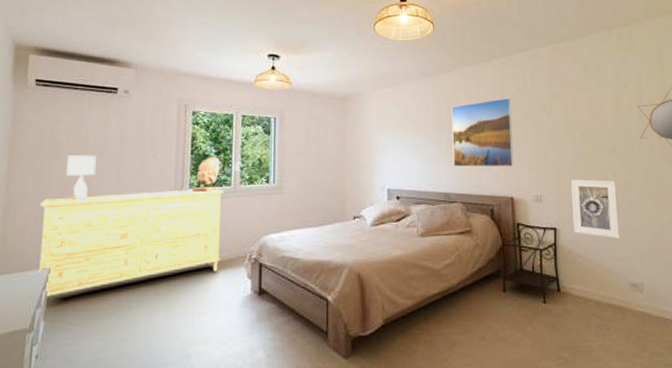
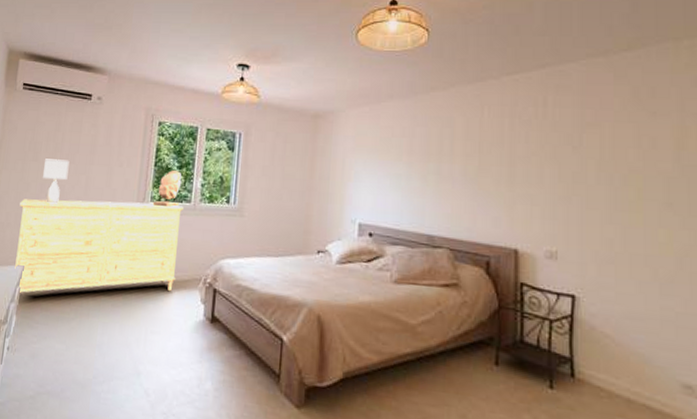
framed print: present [451,97,514,168] -> none [442,124,523,212]
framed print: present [570,179,621,239] -> none [600,236,671,321]

